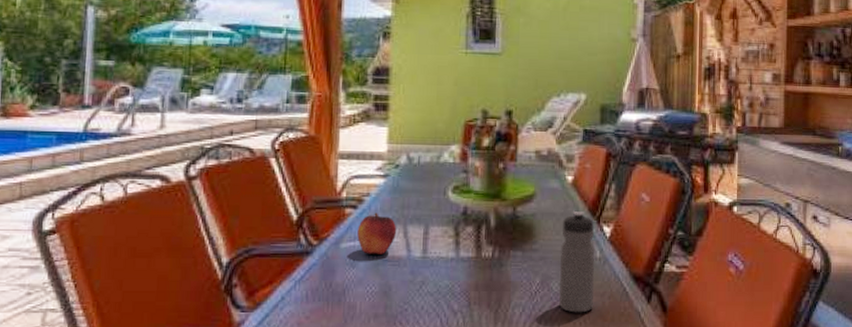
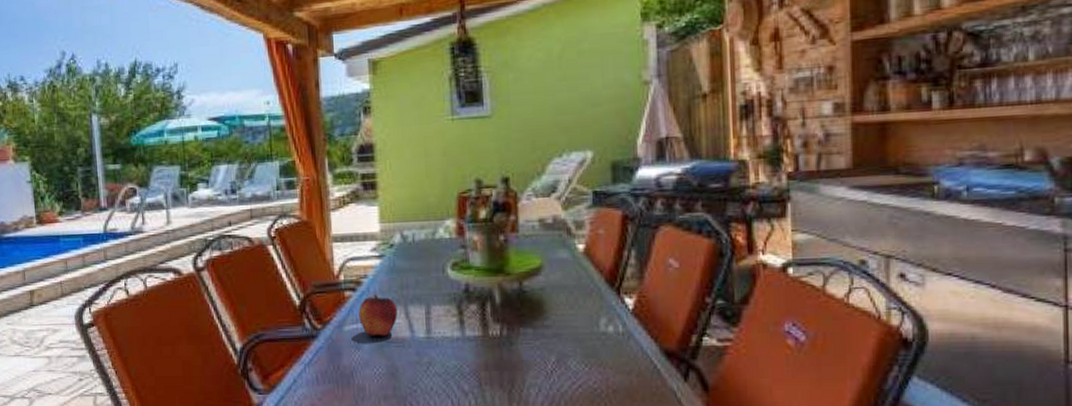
water bottle: present [559,210,596,313] -> none [575,281,620,393]

